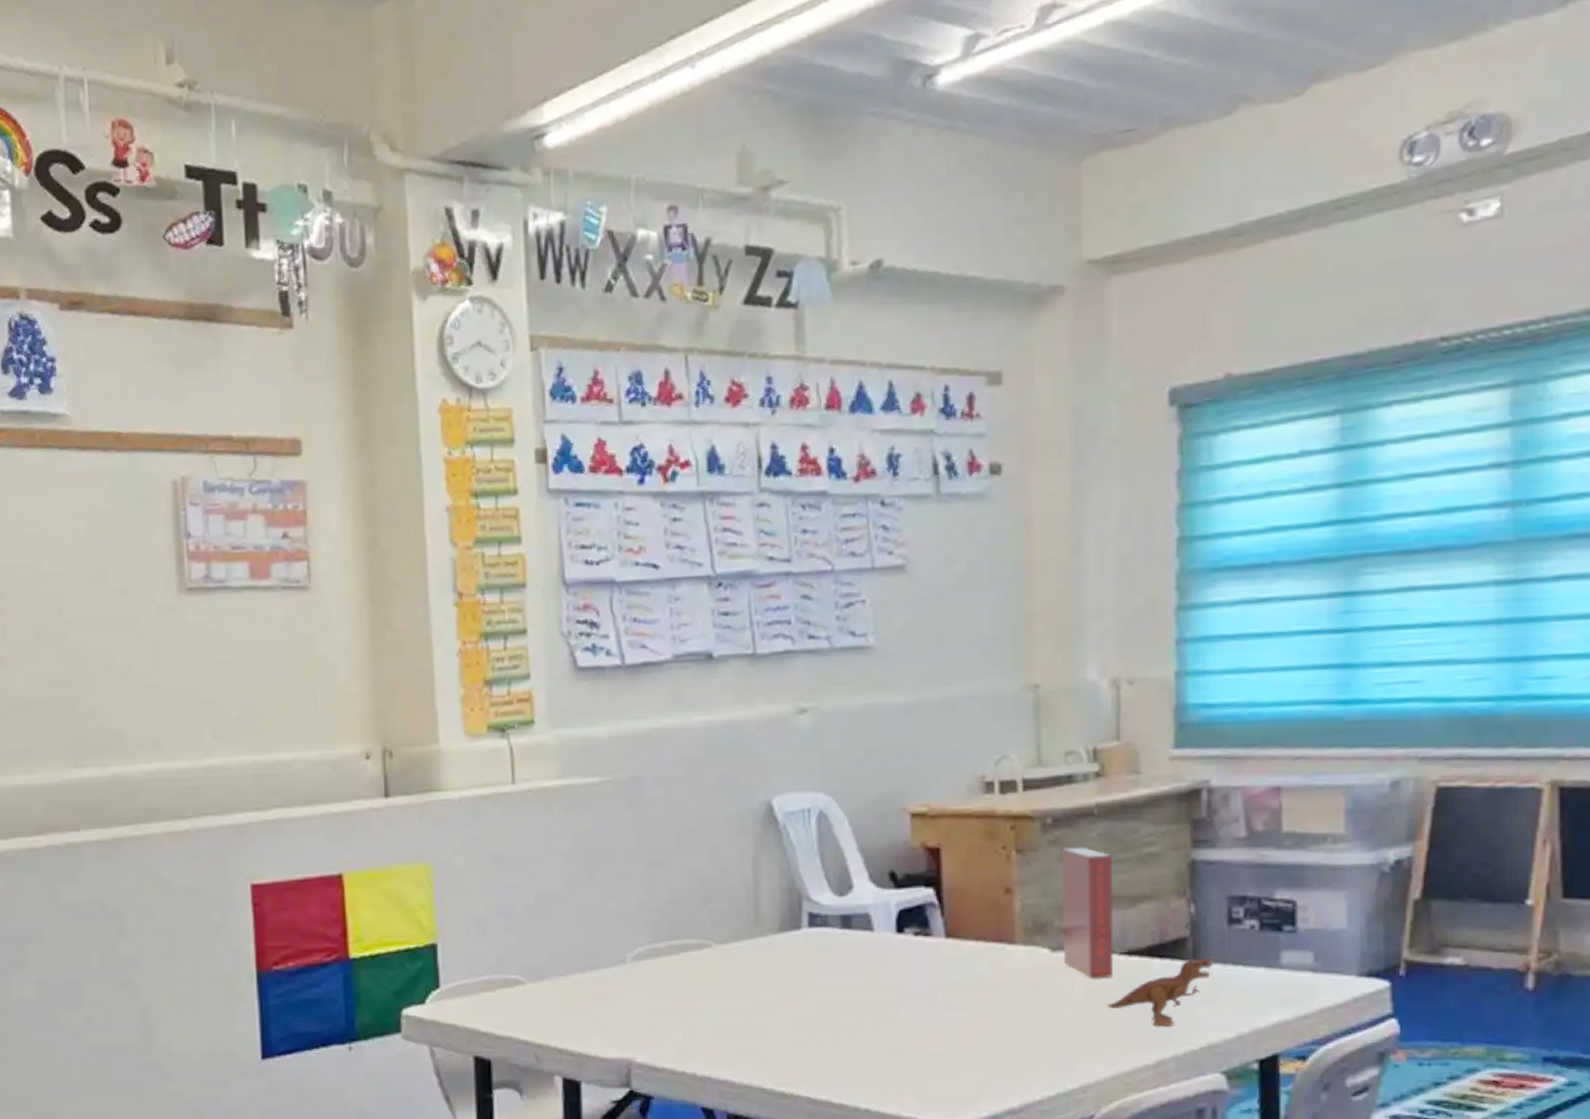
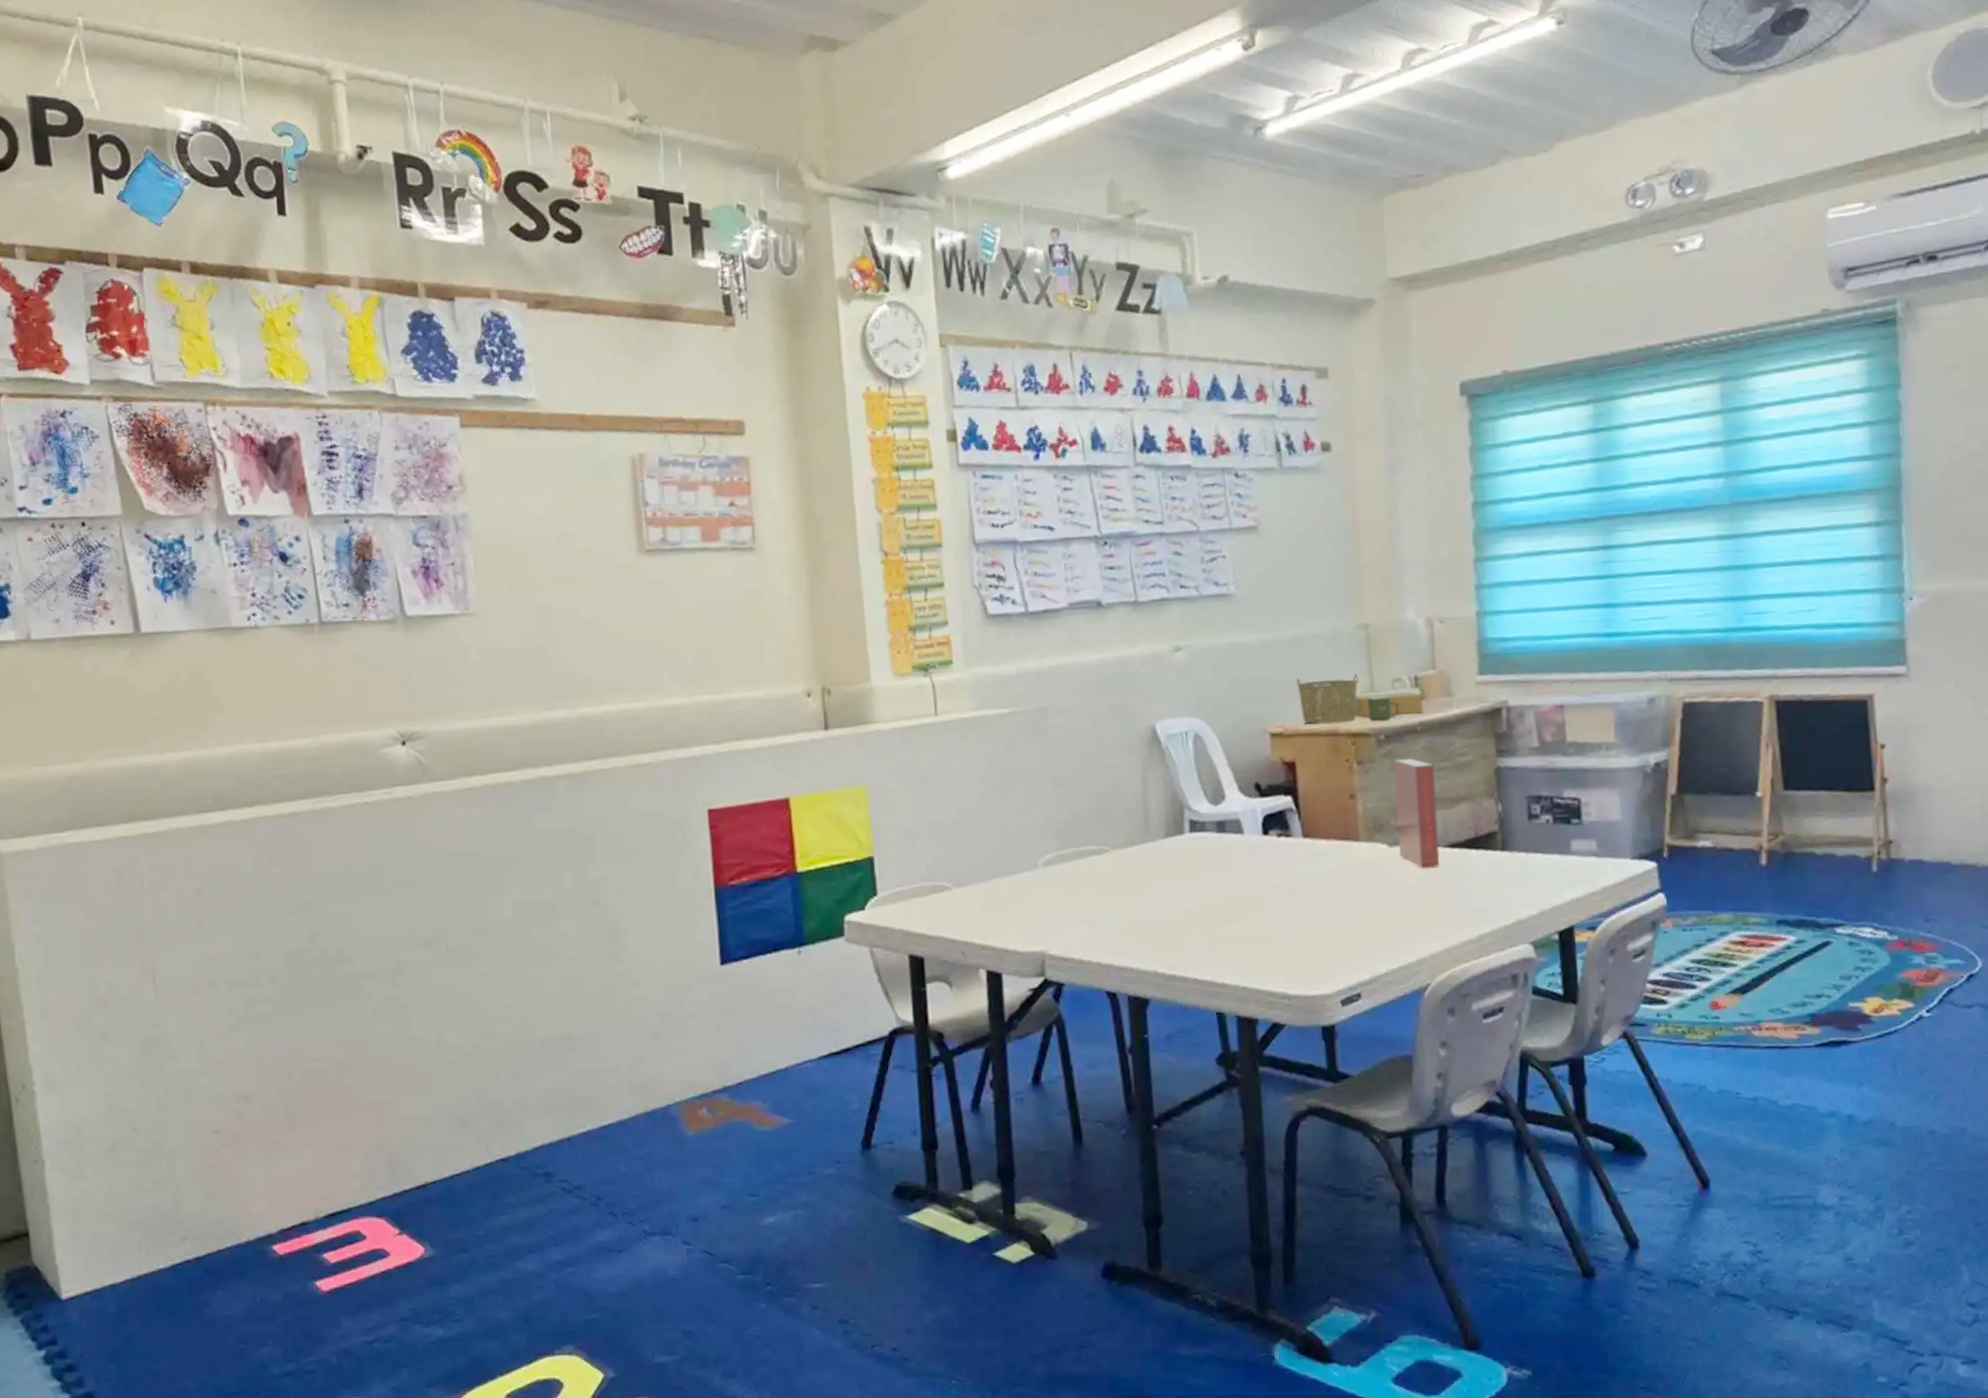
basket: none [945,743,1023,805] -> present [1296,673,1359,725]
box: none [1015,766,1102,797] -> present [1354,691,1423,718]
mug: none [1033,771,1072,803] -> present [1367,696,1399,723]
toy dinosaur: present [1106,958,1214,1027] -> none [1435,848,1519,907]

